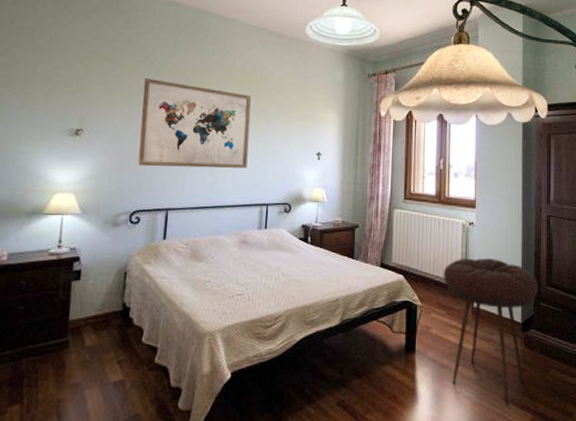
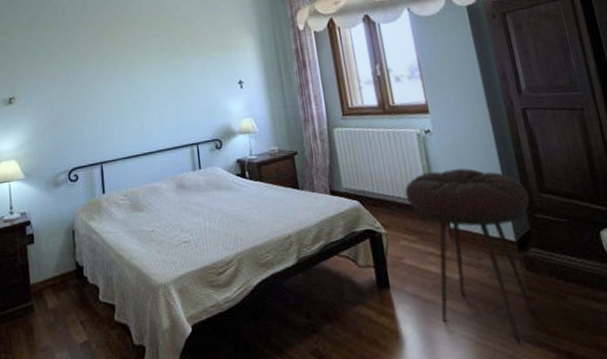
wall art: present [137,77,252,169] -> none [60,35,170,124]

